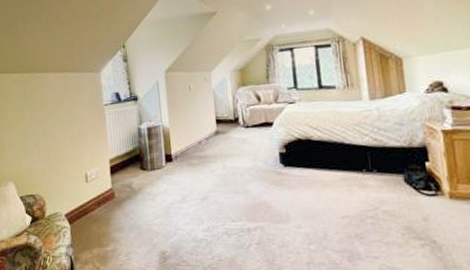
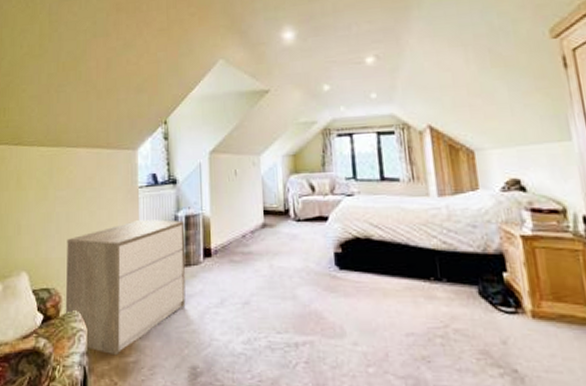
dresser: none [45,132,153,246] -> present [65,220,186,356]

